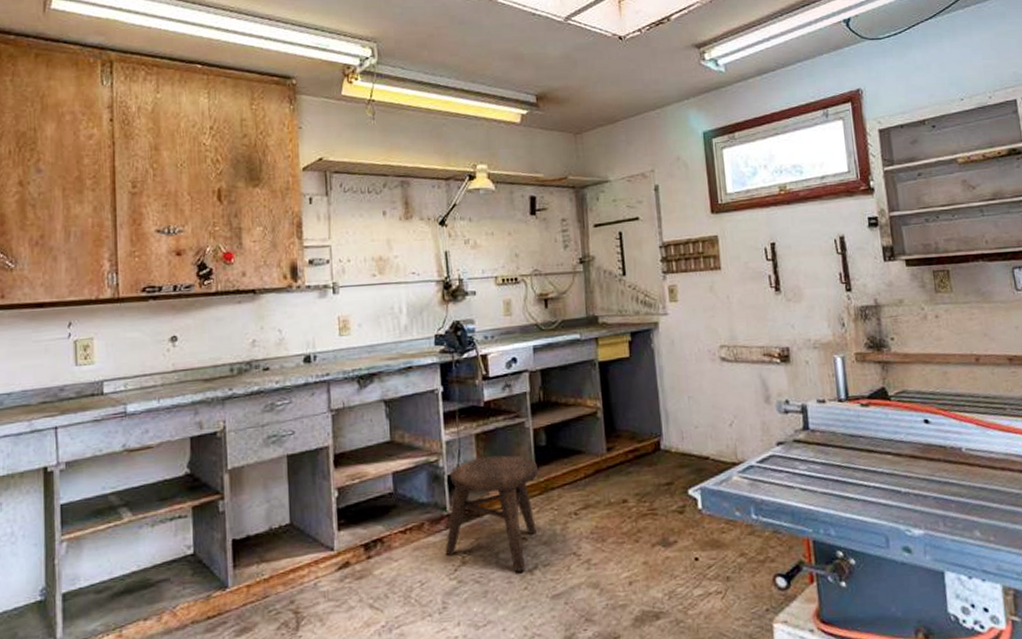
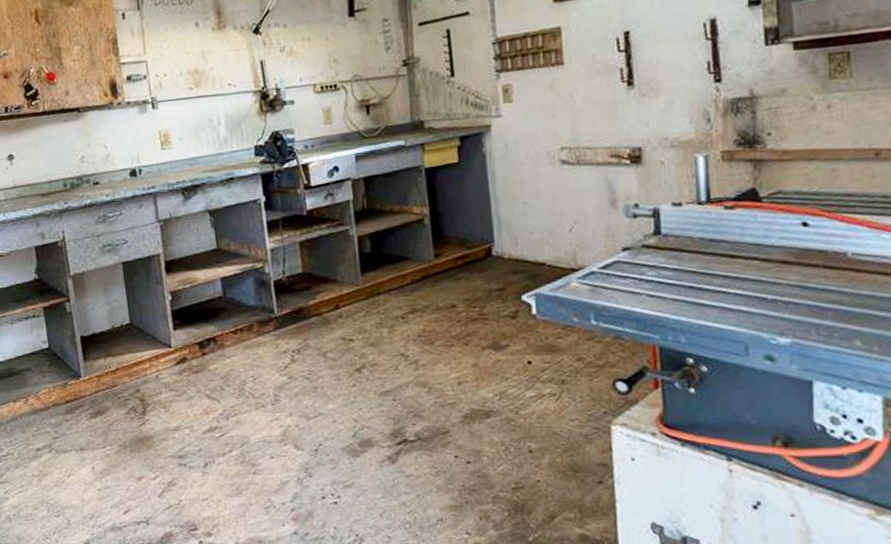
stool: present [445,455,538,573] -> none [275,262,363,371]

